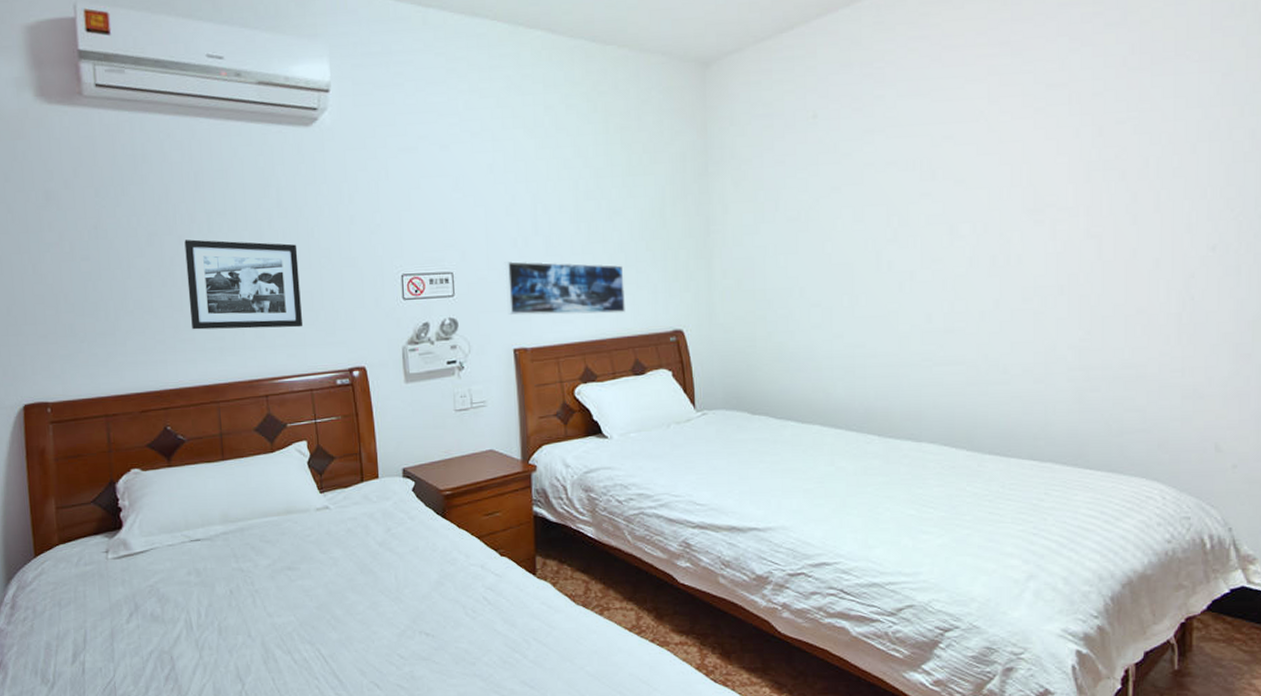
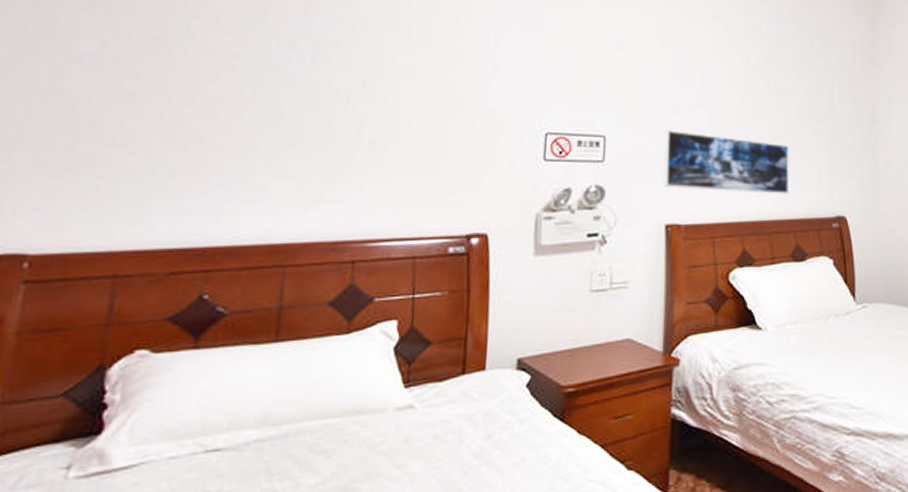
picture frame: present [184,239,302,330] -> none [266,68,424,182]

